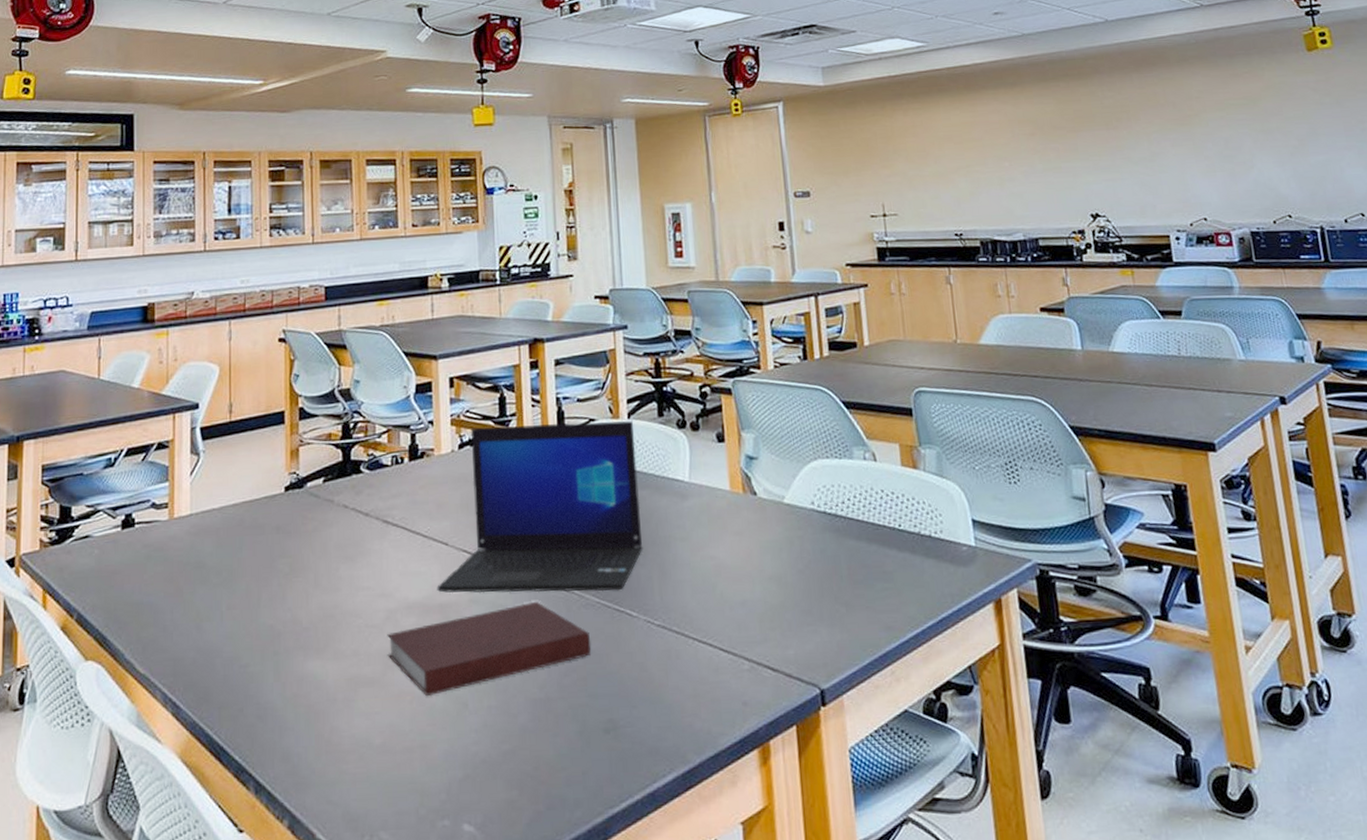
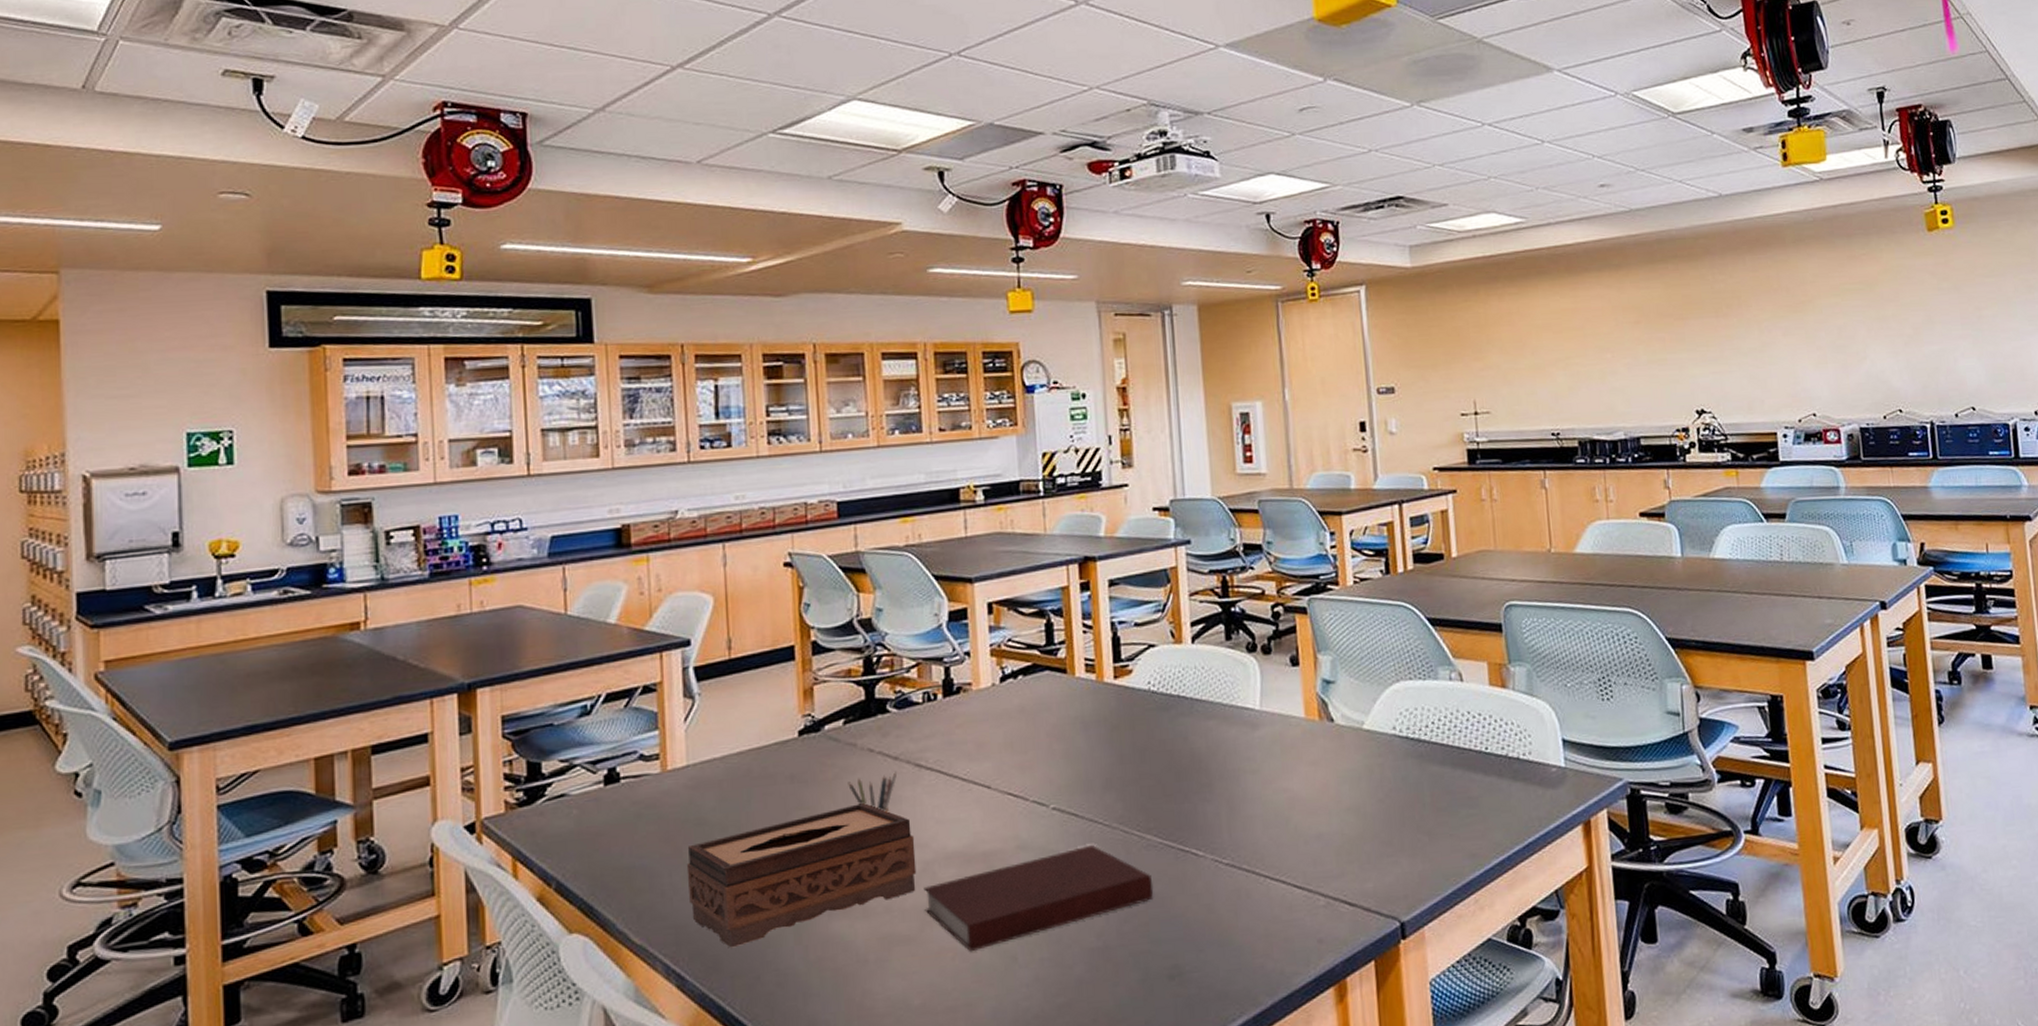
tissue box: none [186,554,382,681] -> present [686,803,917,948]
pencil box: none [325,527,367,564] -> present [848,772,897,813]
laptop: present [437,421,643,594] -> none [979,646,1210,841]

